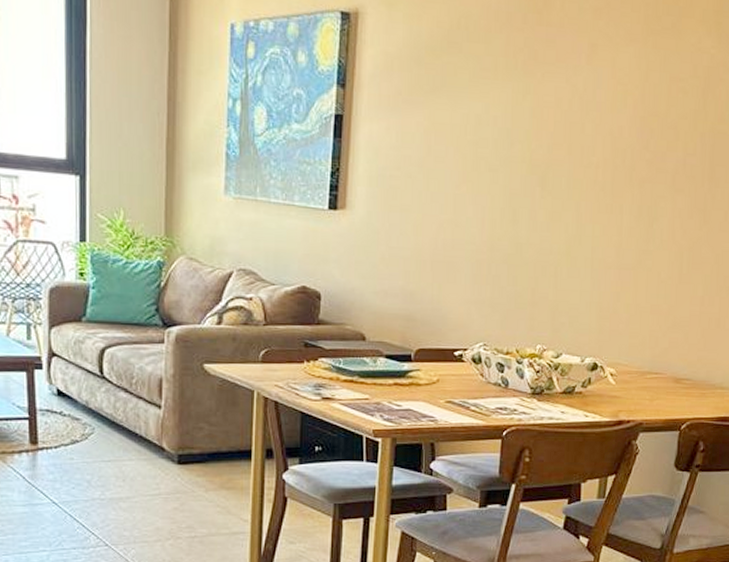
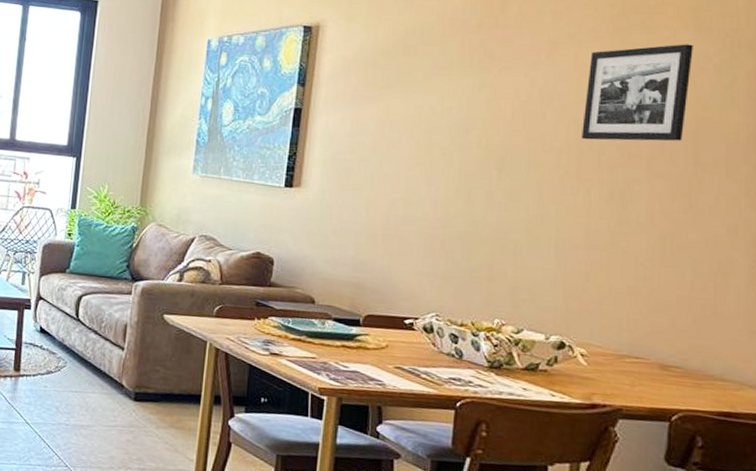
picture frame: none [615,51,715,156] -> present [580,44,693,141]

